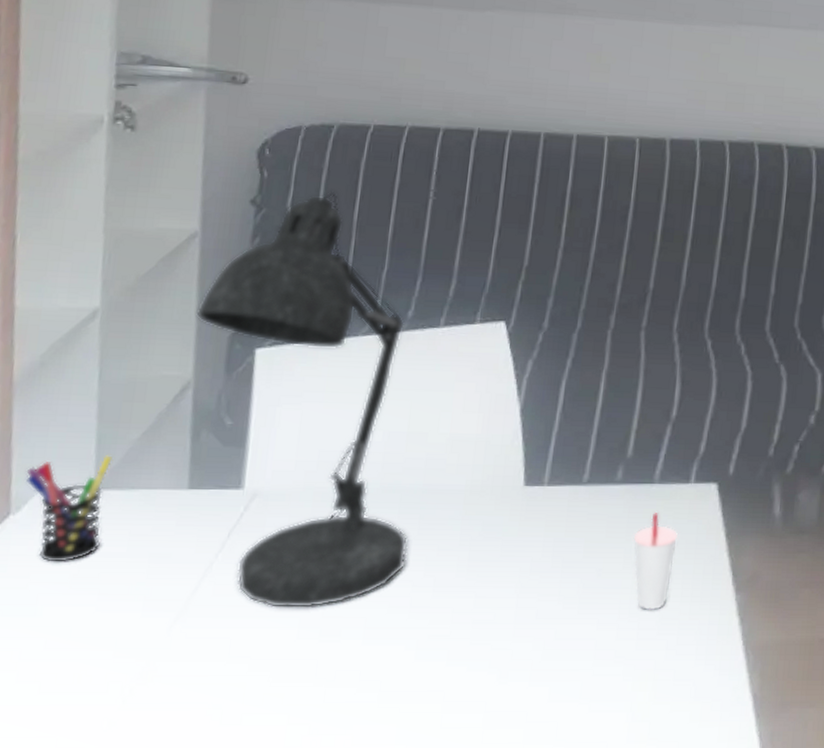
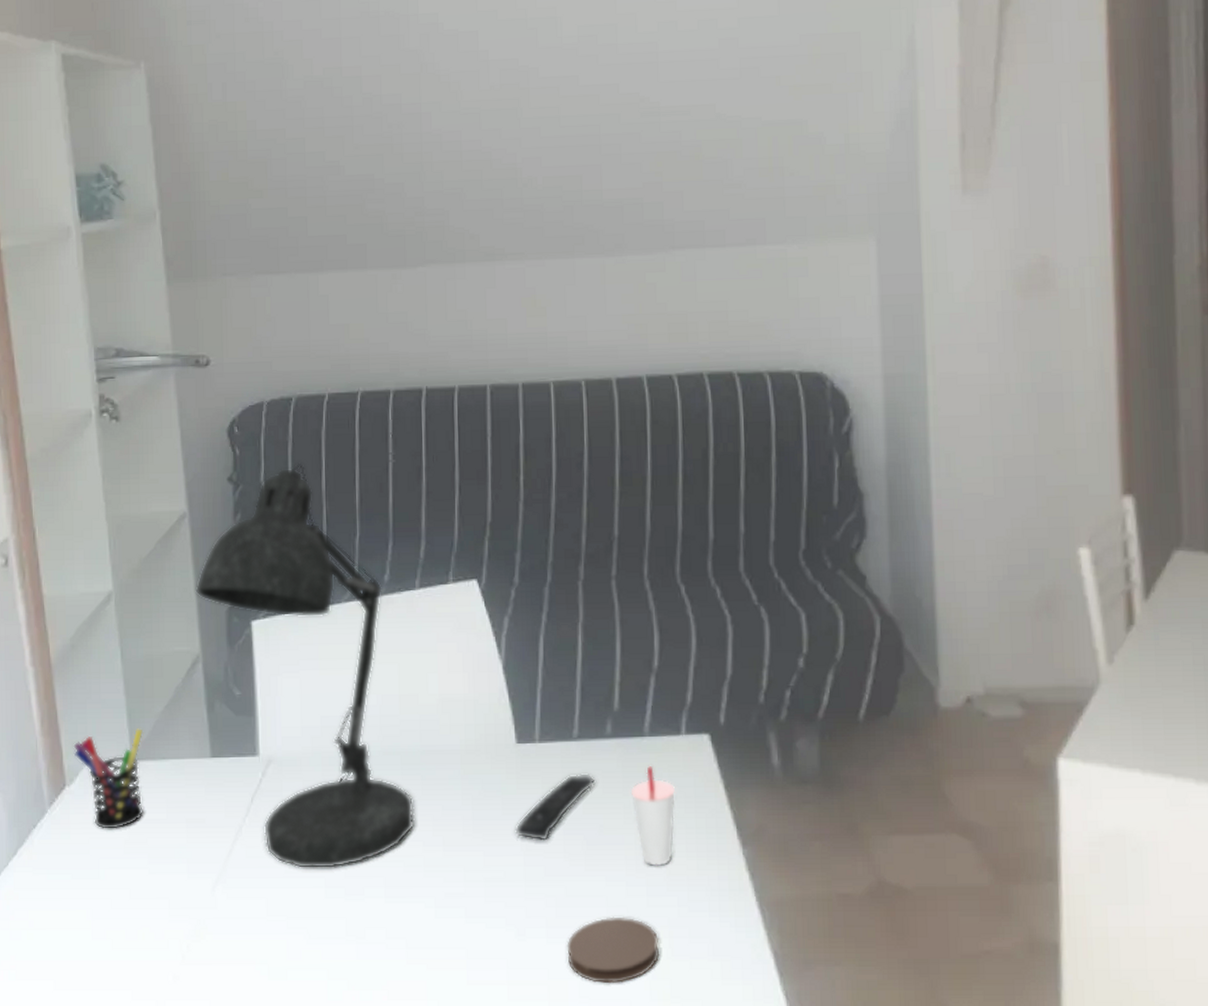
remote control: none [511,516,600,583] -> present [515,772,596,841]
coaster: none [548,660,644,727] -> present [567,916,660,984]

